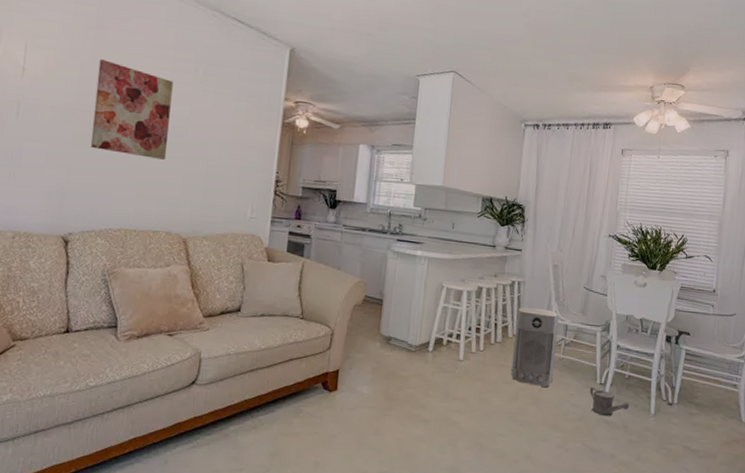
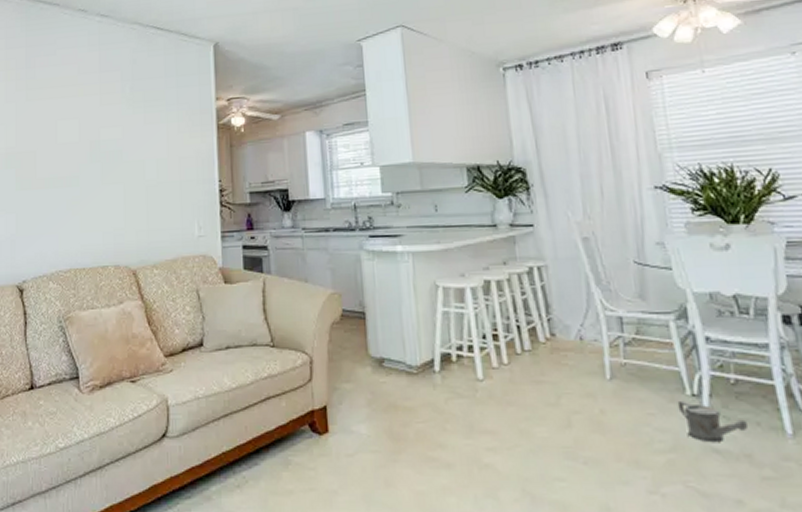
wall art: present [90,59,173,160] -> none [32,98,105,190]
air purifier: present [511,306,559,387] -> none [544,298,617,406]

